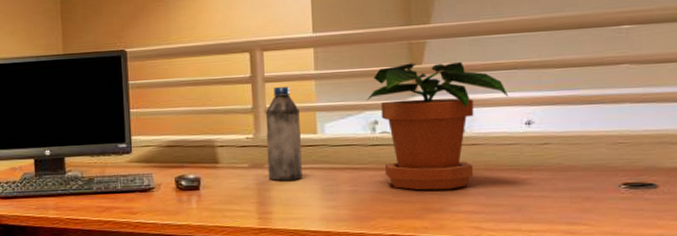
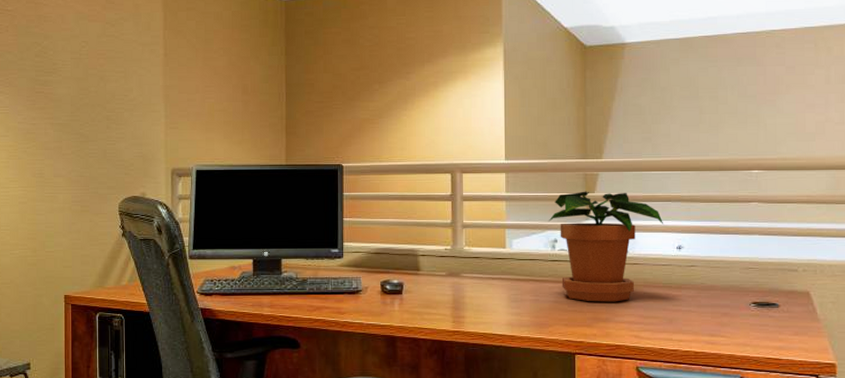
water bottle: present [265,87,302,181] -> none [462,206,492,288]

